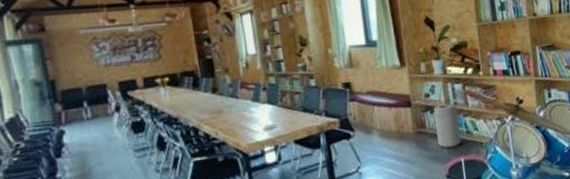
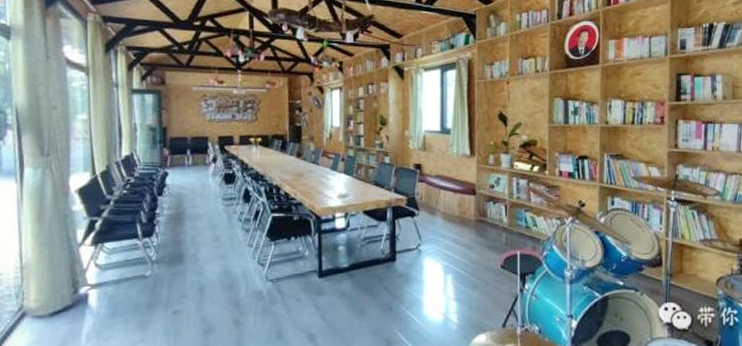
trash can: present [434,104,461,148] -> none [497,197,519,239]

